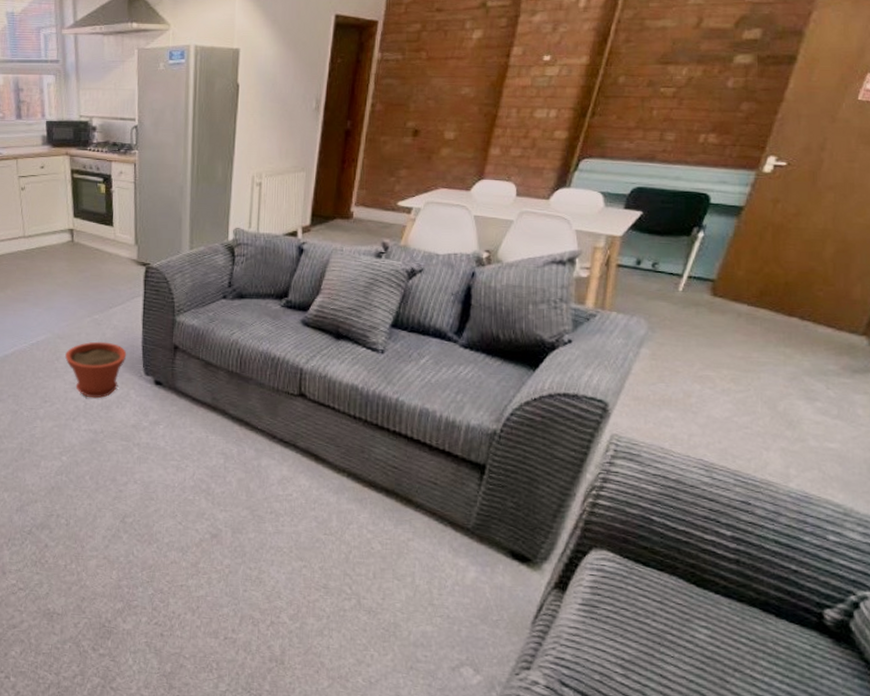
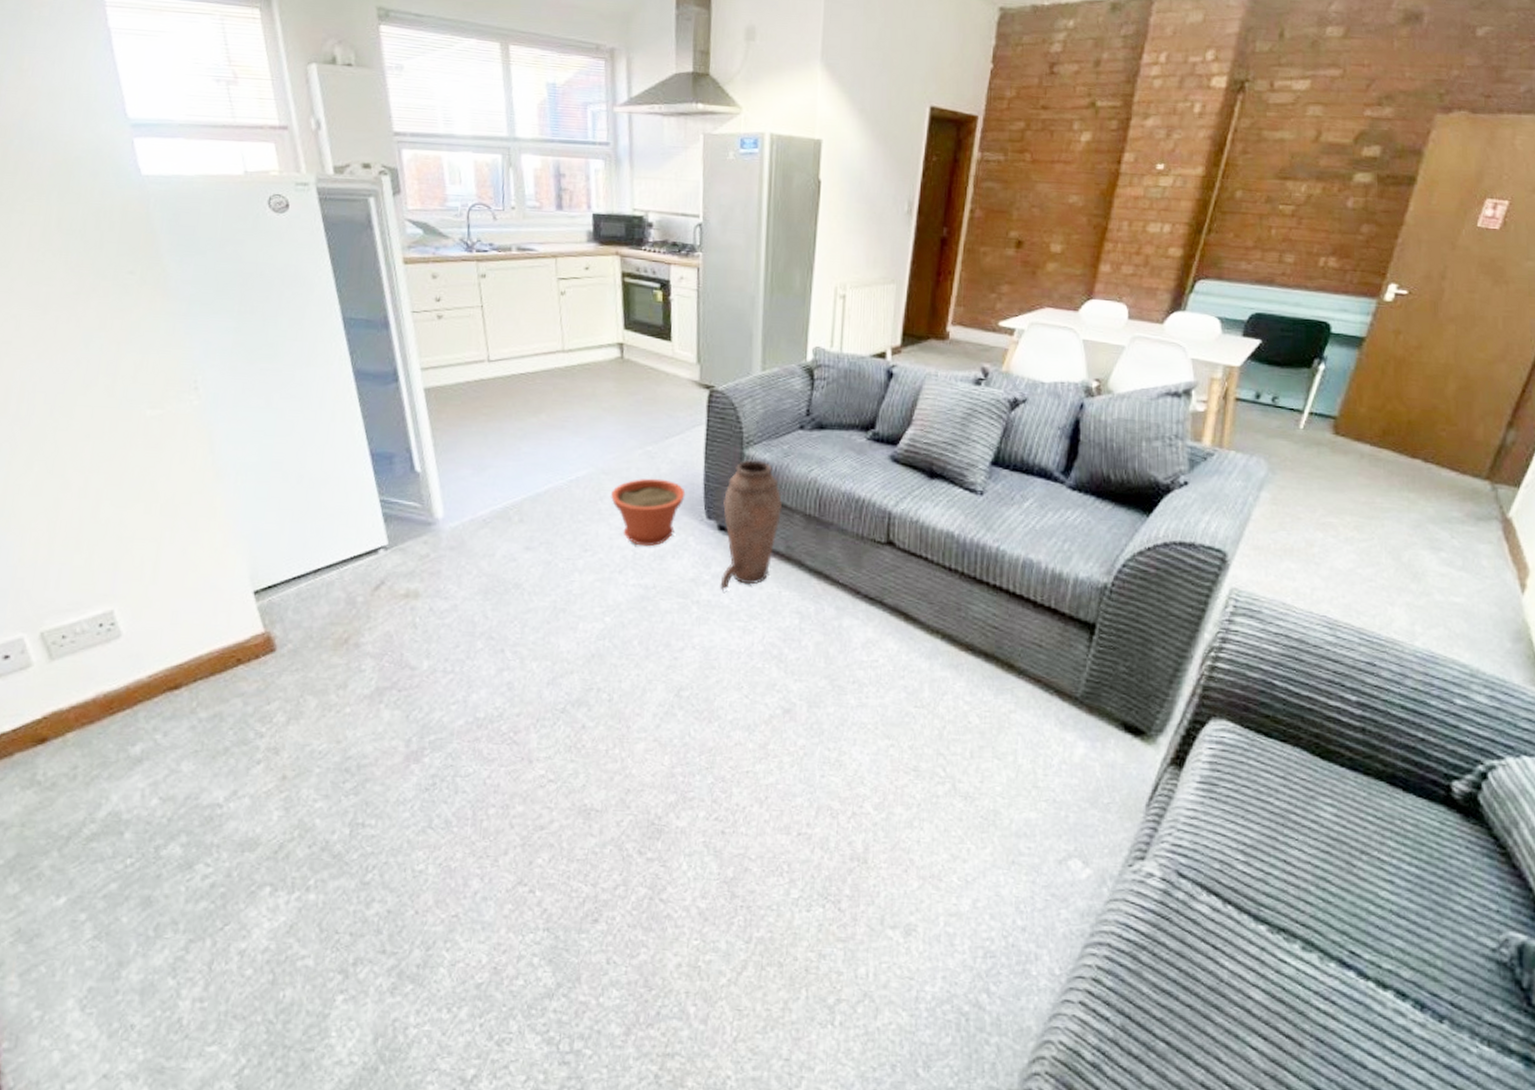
vase: none [156,325,209,435] -> present [720,460,783,591]

